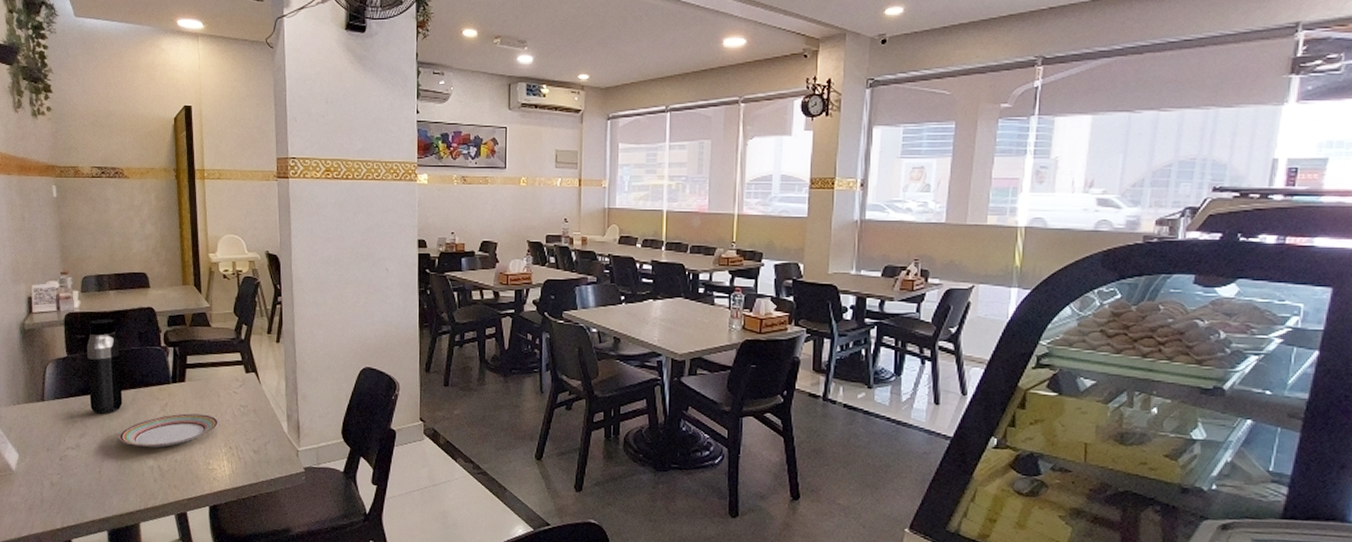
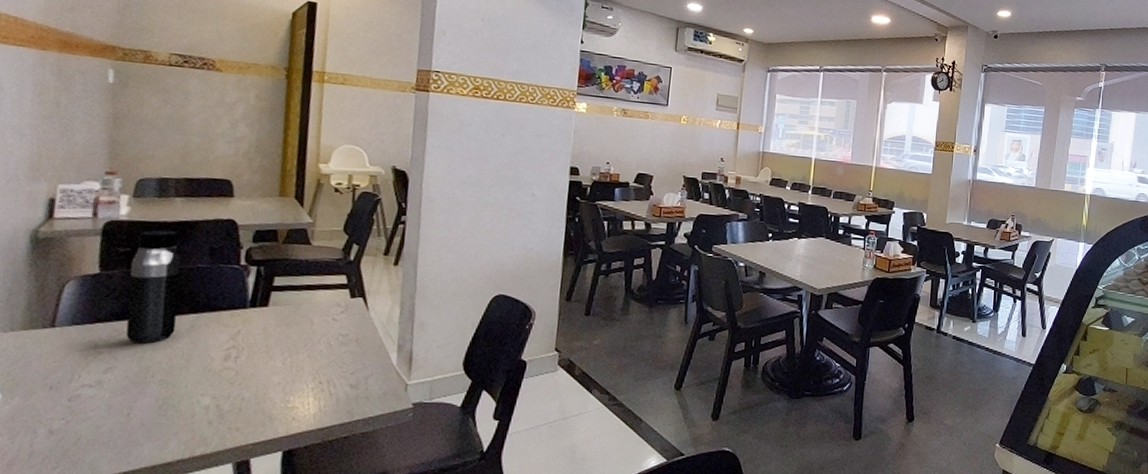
plate: present [119,413,218,448] -> none [163,343,307,383]

